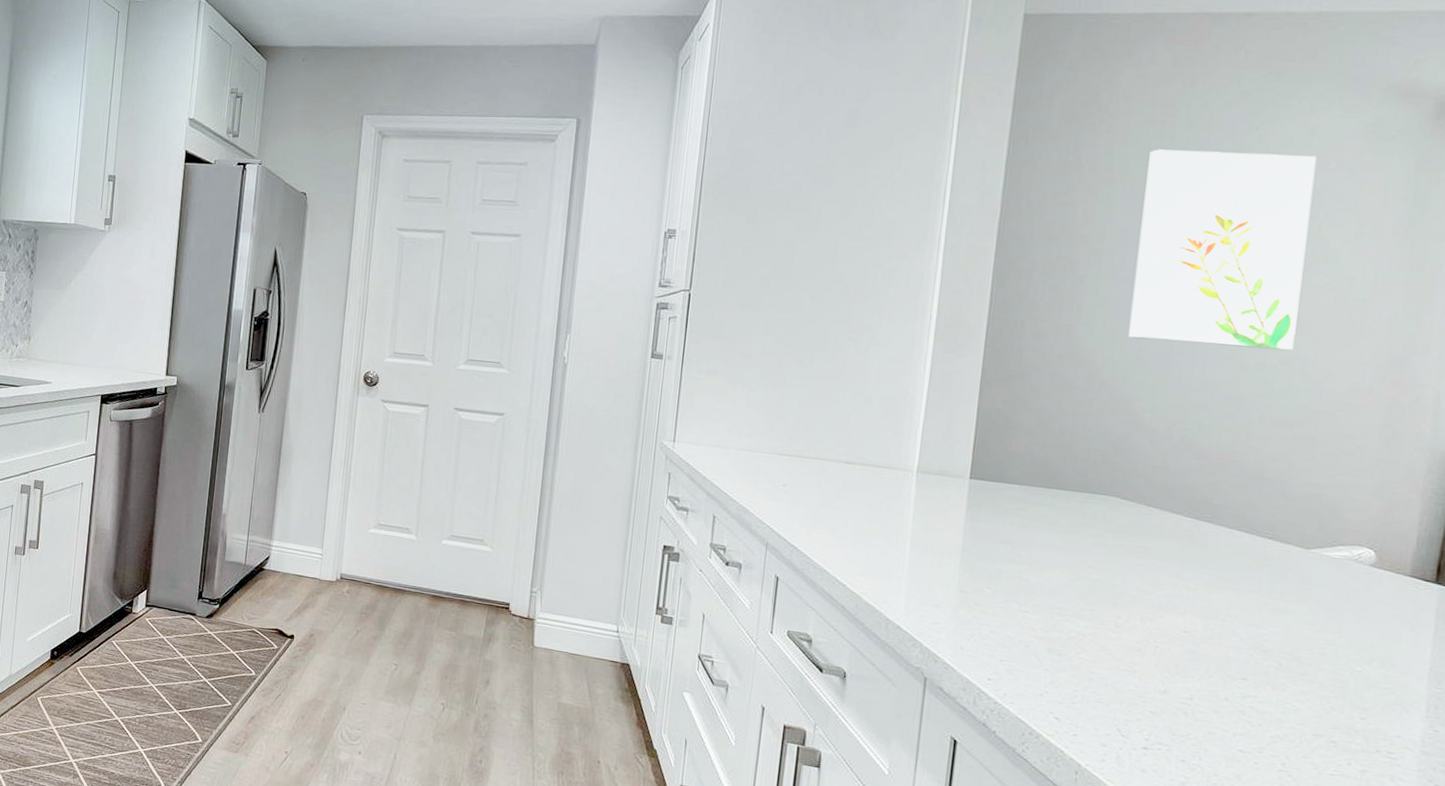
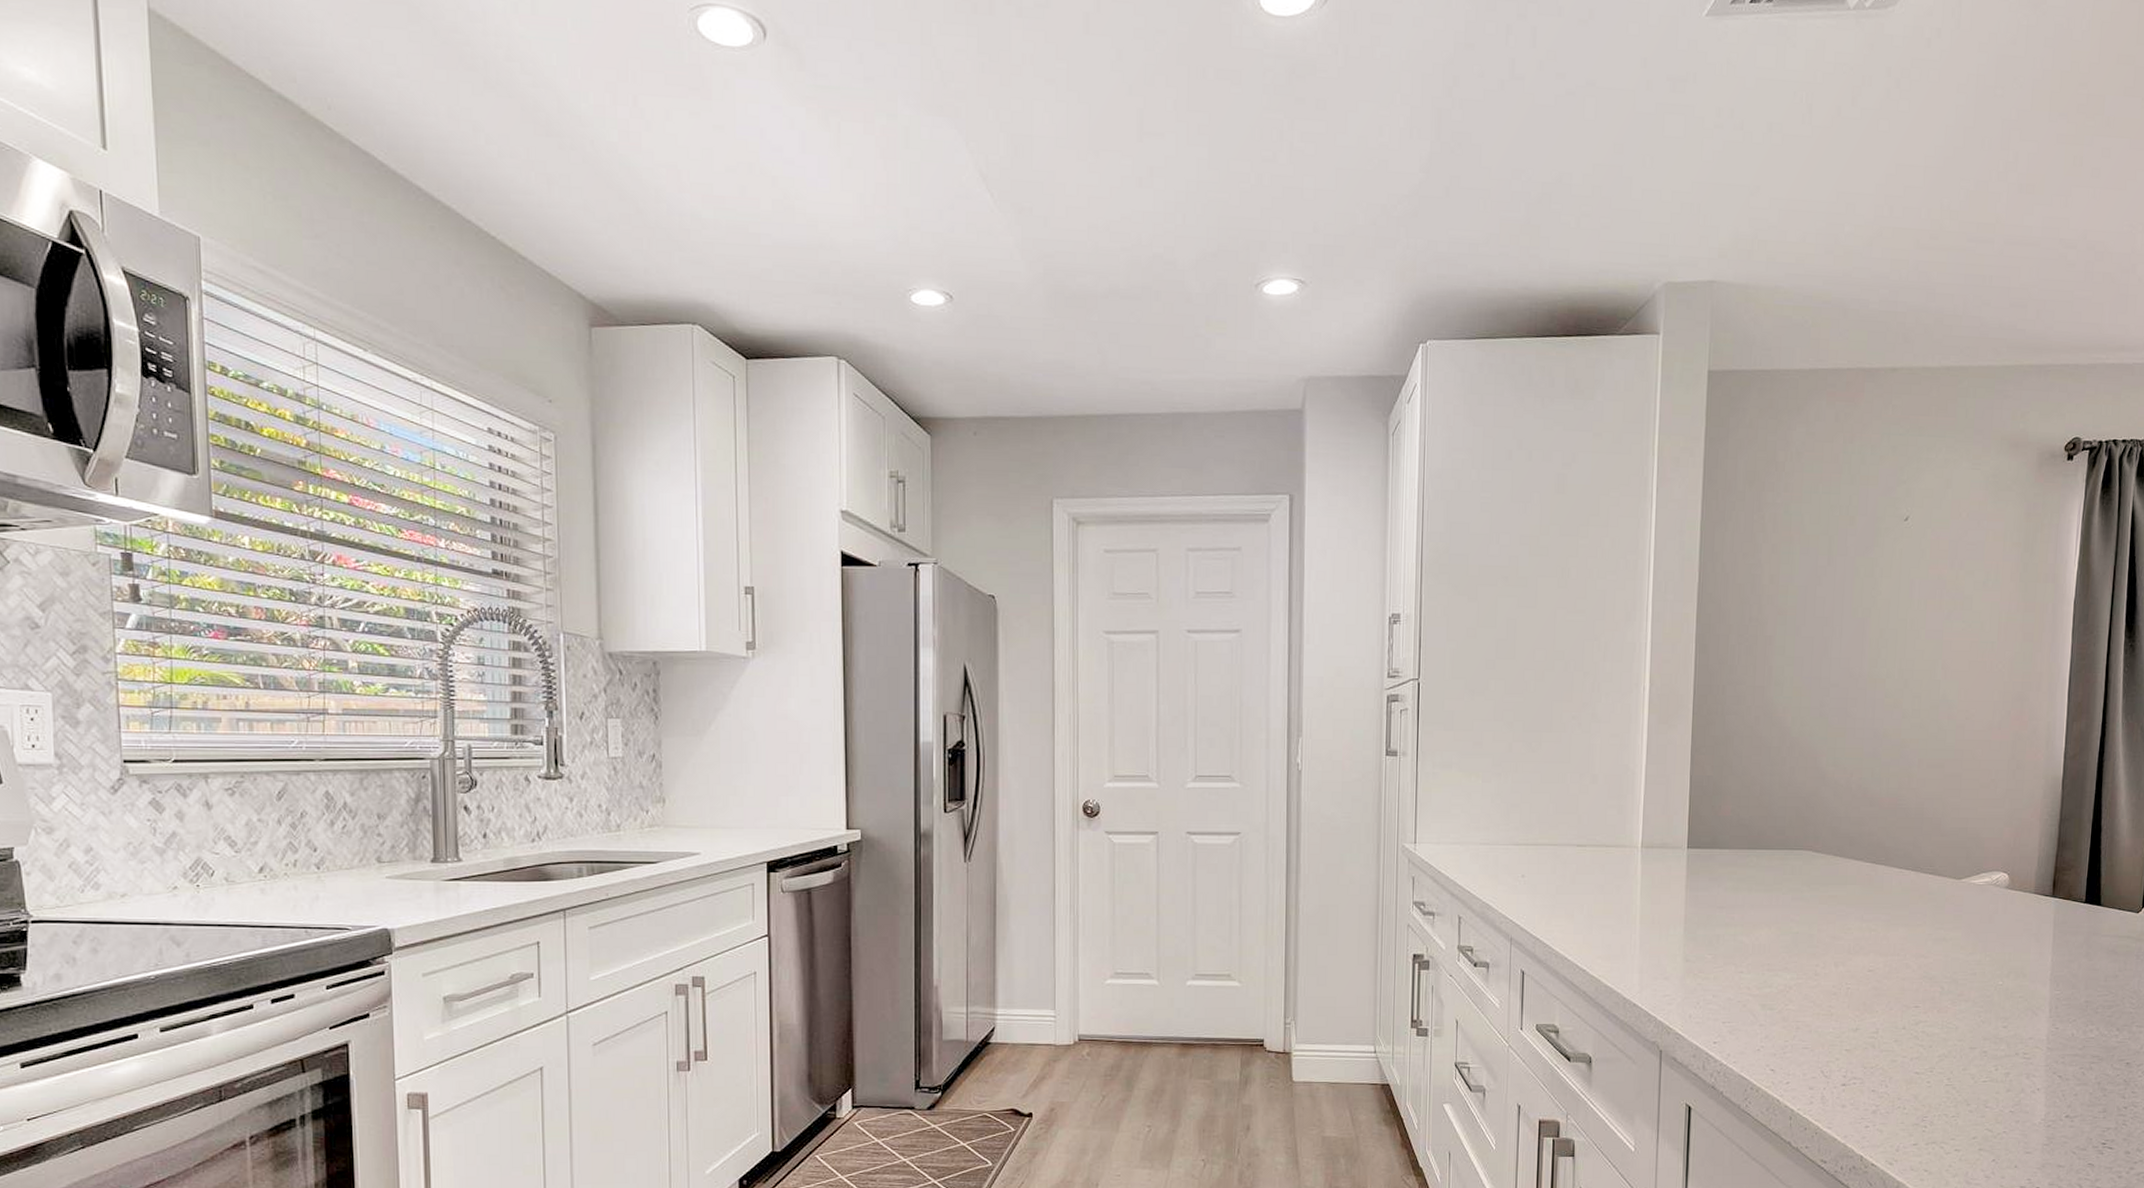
wall art: present [1128,149,1317,351] -> none [1811,506,1952,696]

